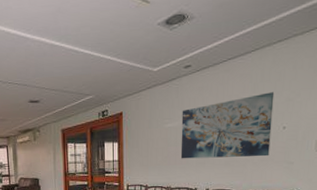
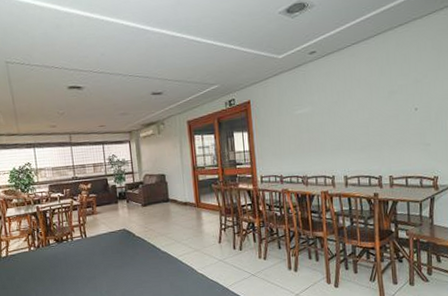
wall art: present [180,92,275,159] -> none [311,74,405,146]

